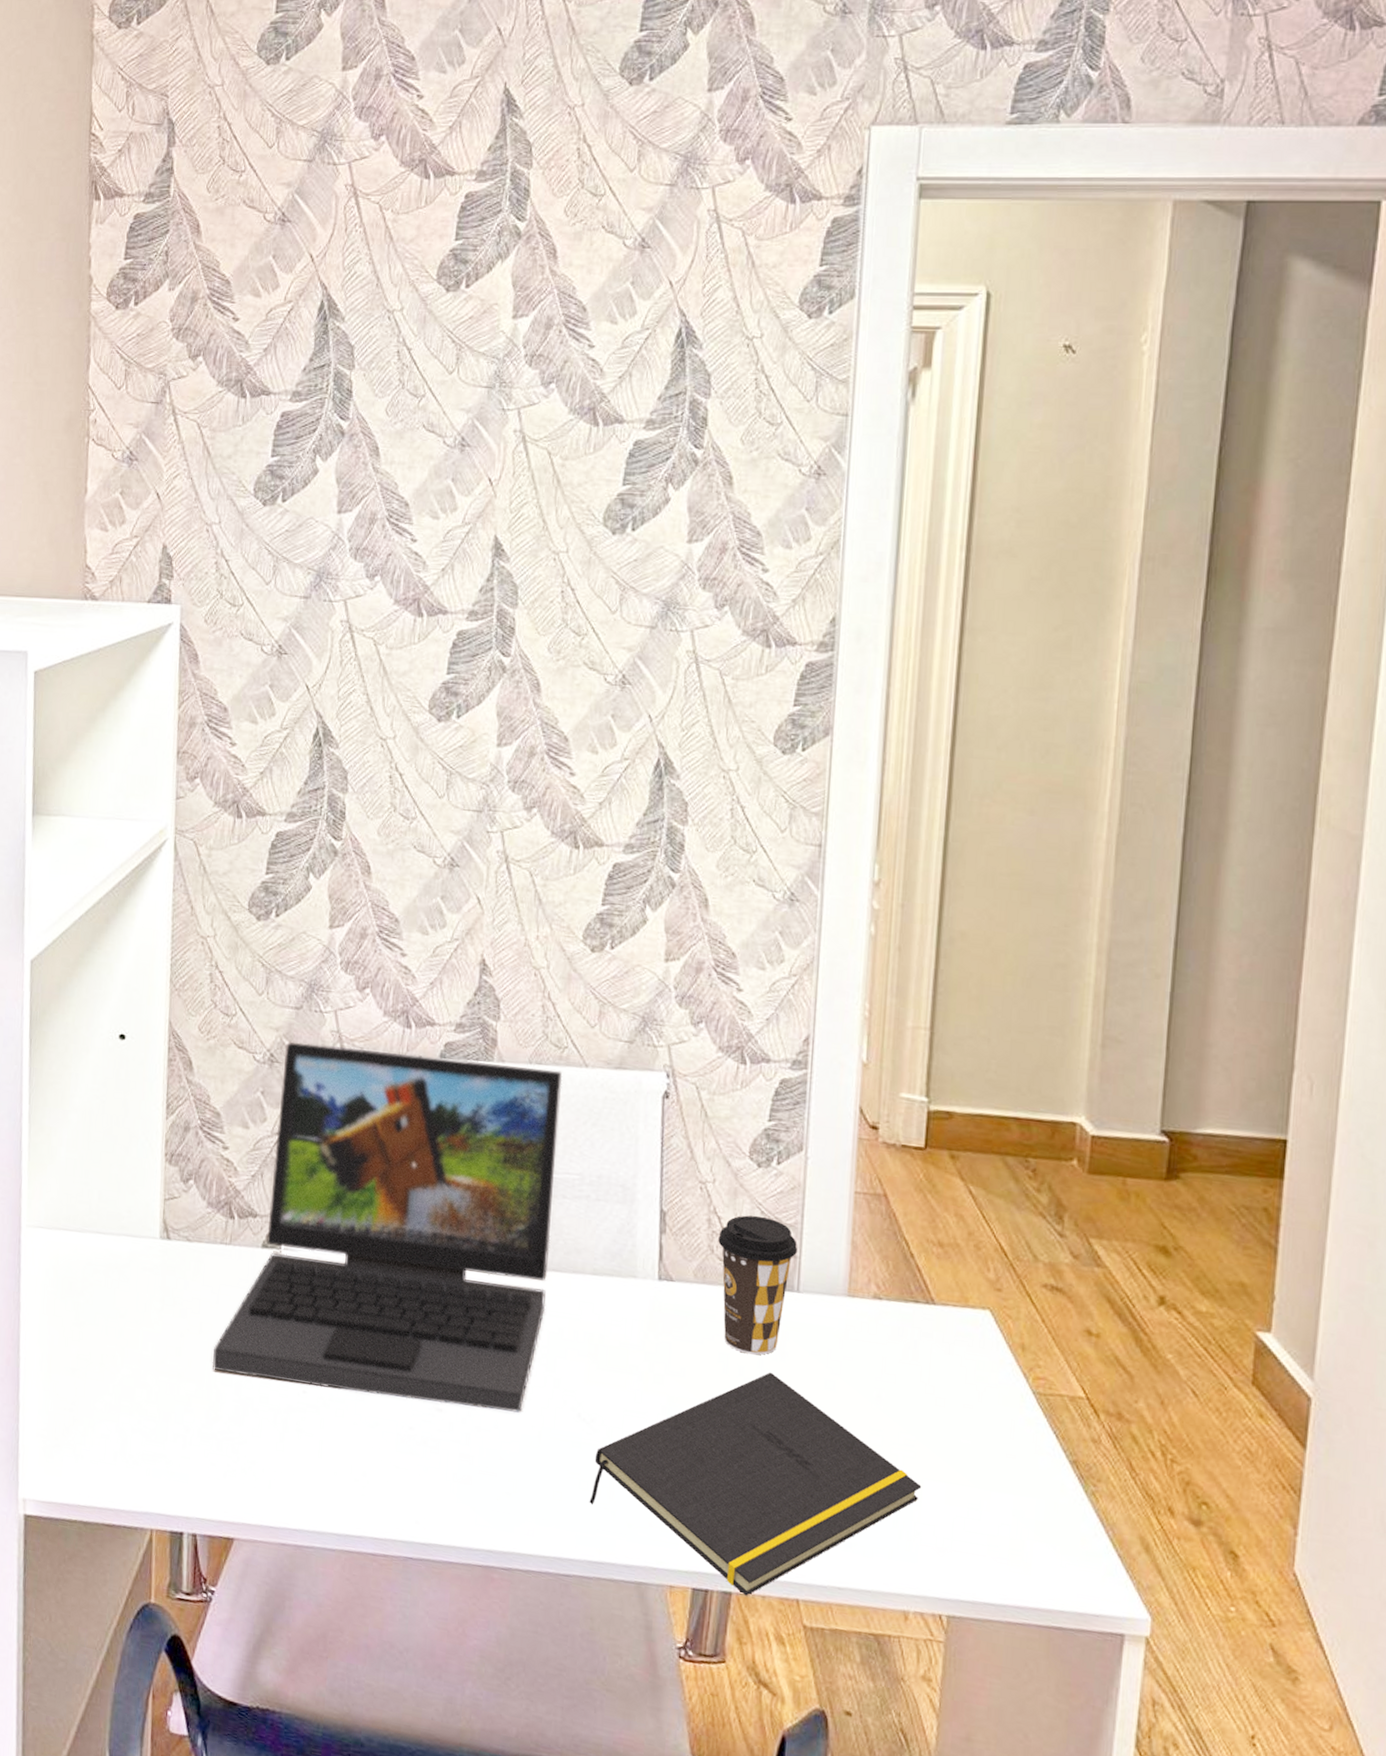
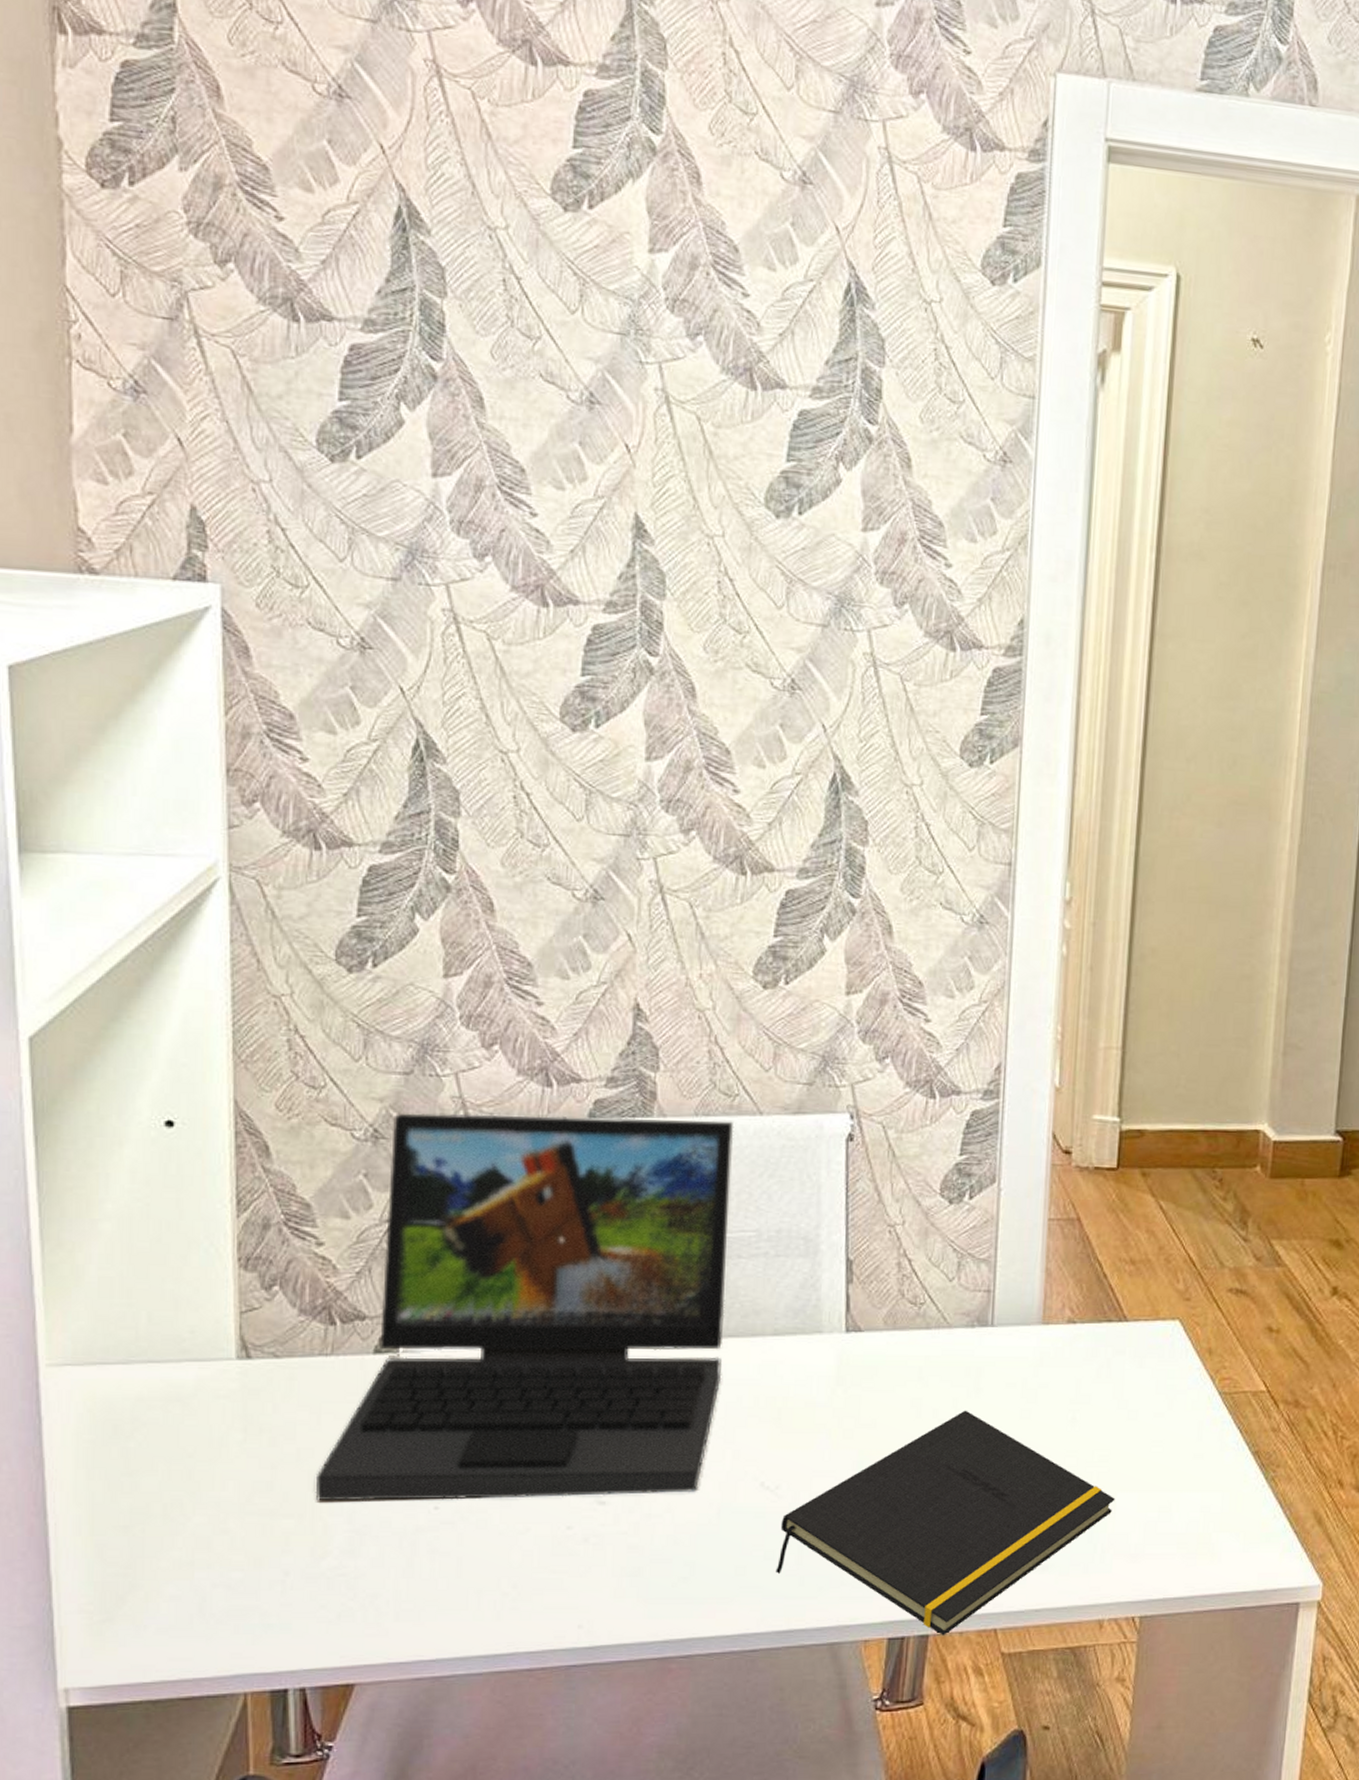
coffee cup: present [718,1215,798,1355] -> none [909,1253,992,1395]

